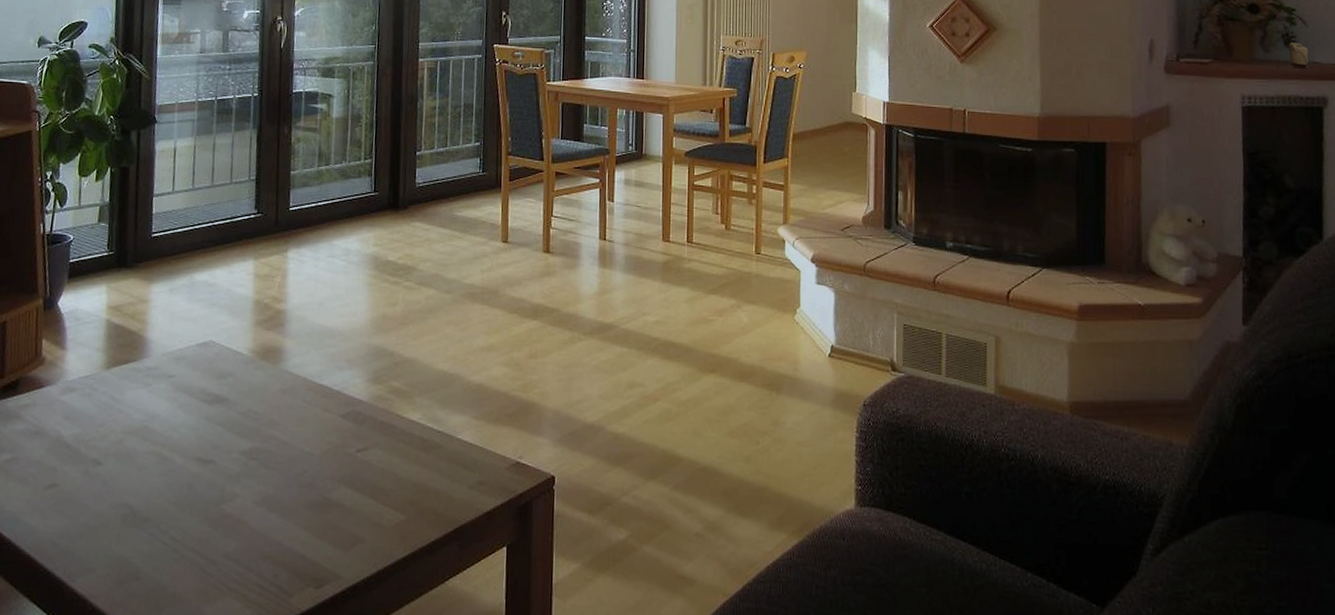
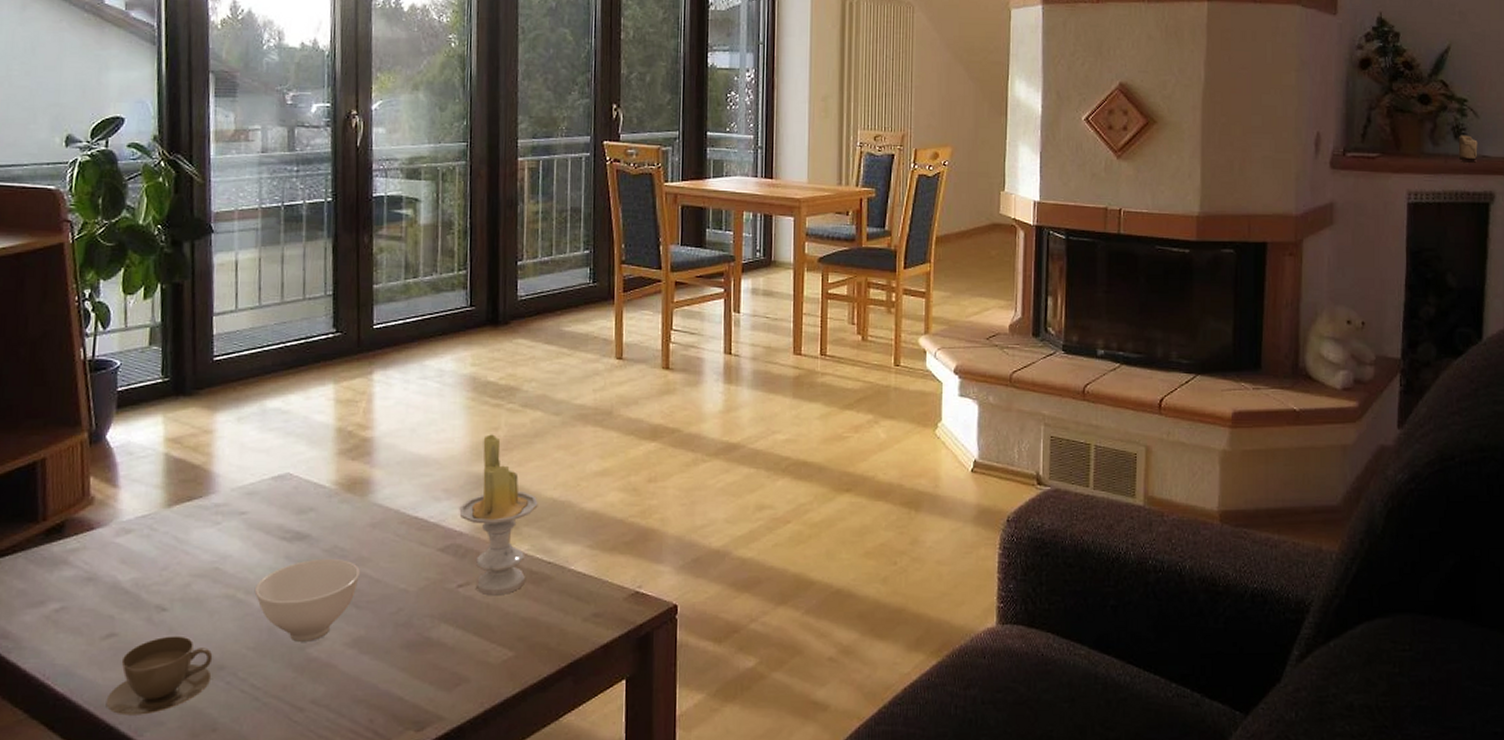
teacup: none [45,488,139,562] -> present [106,636,213,716]
bowl: none [177,420,271,499] -> present [254,558,360,642]
candle: none [359,309,430,461] -> present [459,434,538,596]

